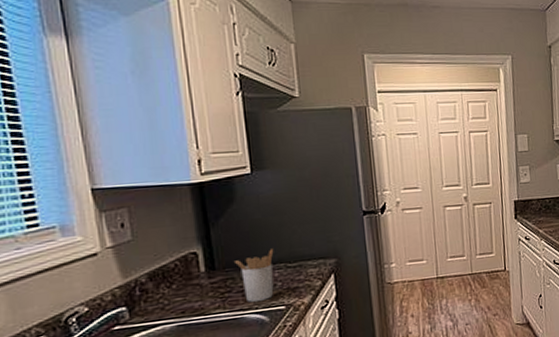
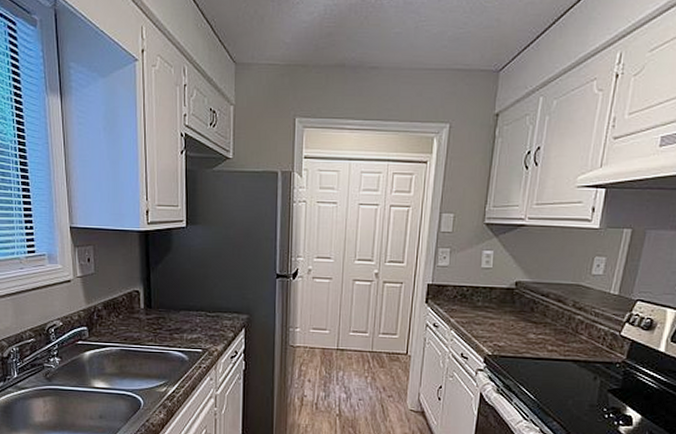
utensil holder: present [233,249,274,302] -> none [166,297,198,341]

